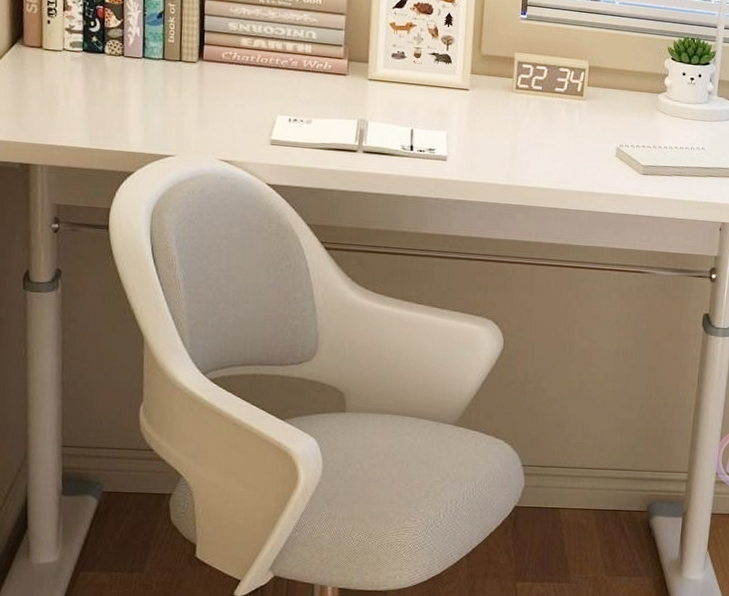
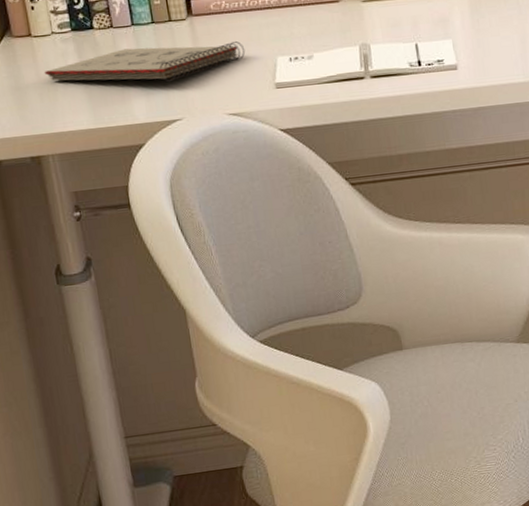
notepad: none [48,78,248,119] -> present [44,41,246,83]

